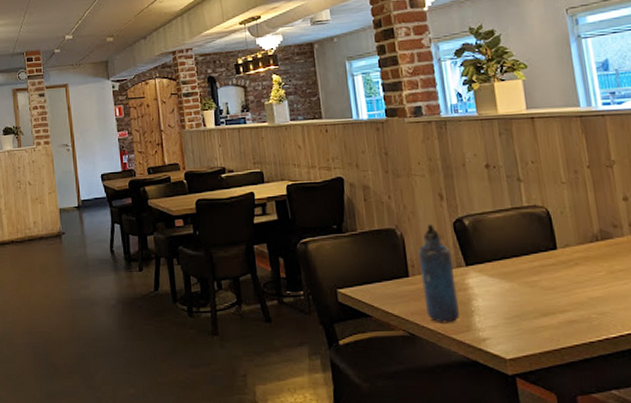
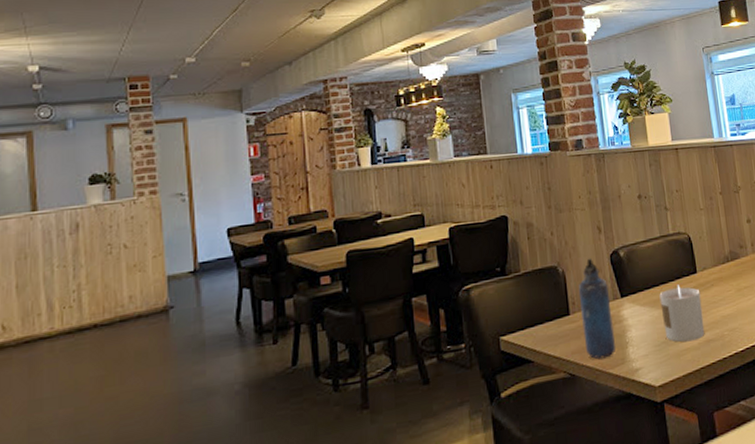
candle: none [510,260,567,319] -> present [659,285,705,342]

